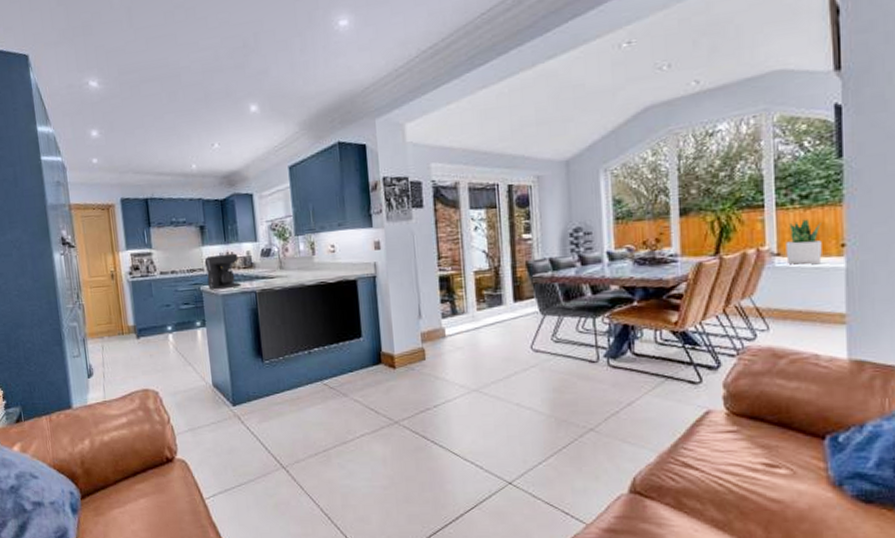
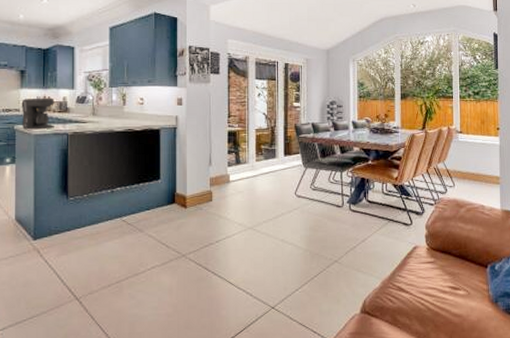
planter: present [785,219,822,266] -> none [465,109,486,141]

